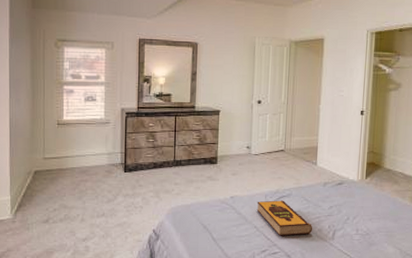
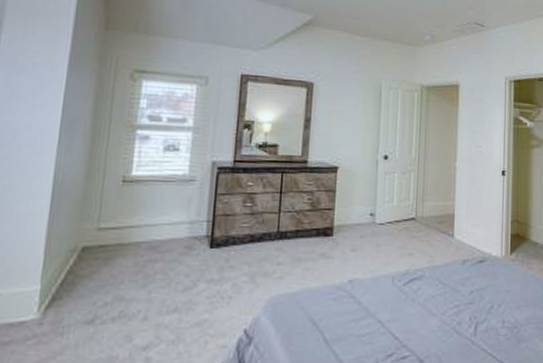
hardback book: present [256,200,313,236] -> none [381,284,451,333]

